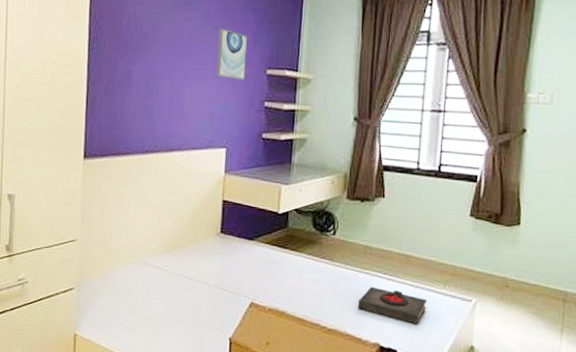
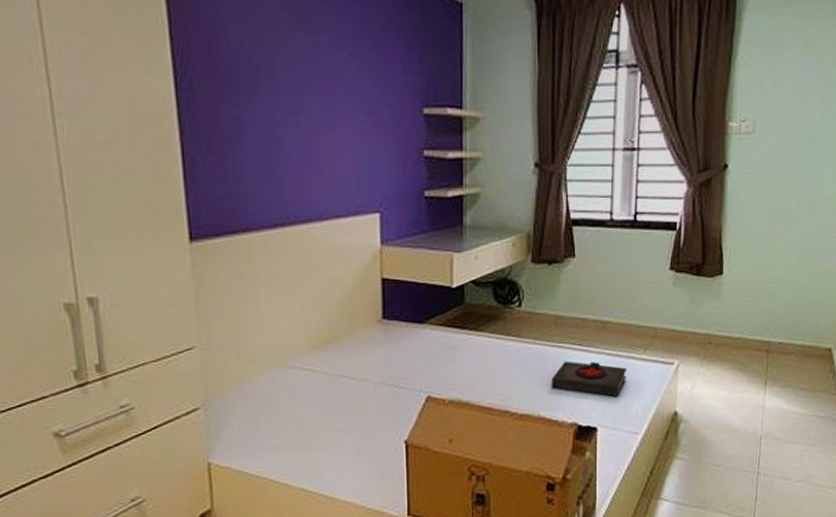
wall art: present [216,28,248,79] -> none [355,55,396,123]

